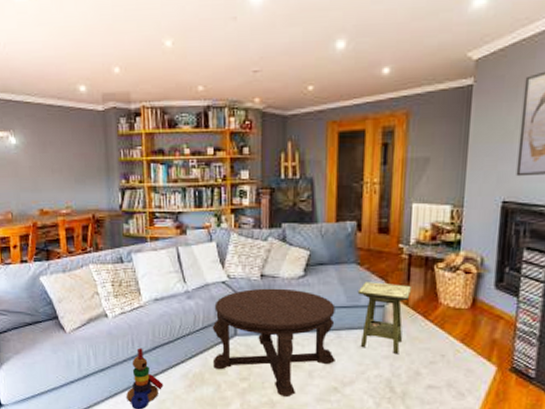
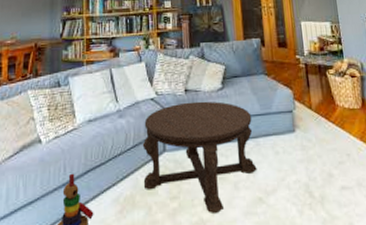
side table: present [357,282,411,355] -> none [268,89,312,158]

